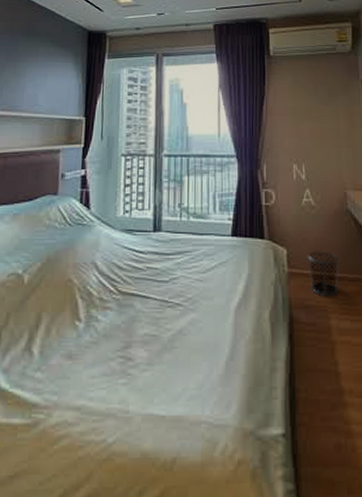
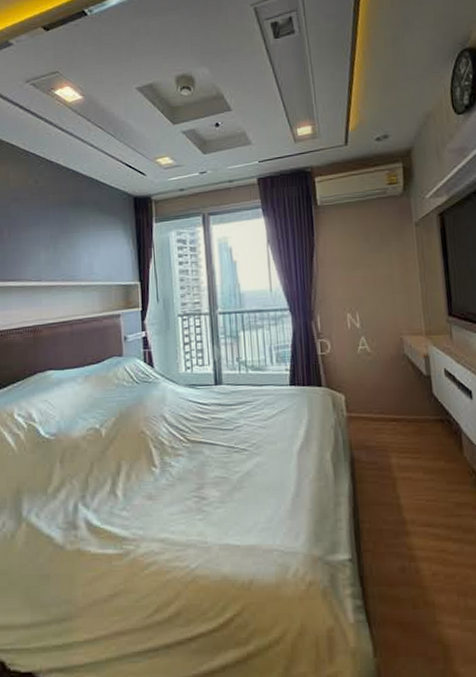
waste bin: present [307,251,339,297] -> none [365,395,397,438]

